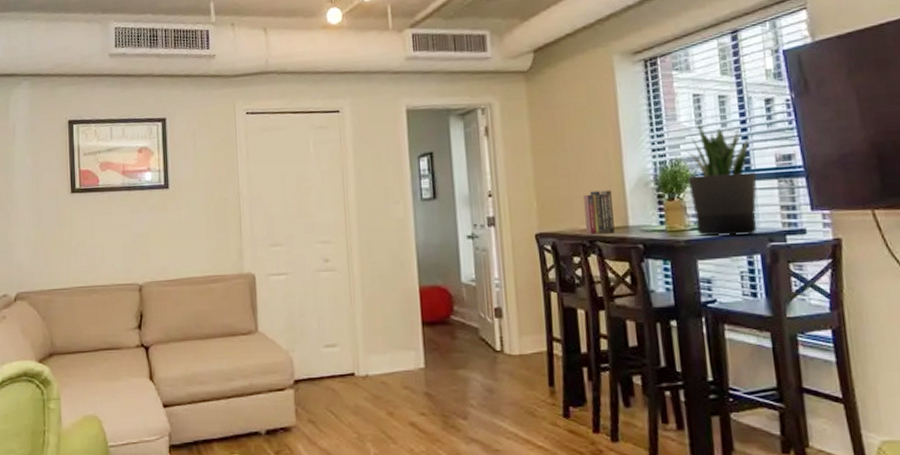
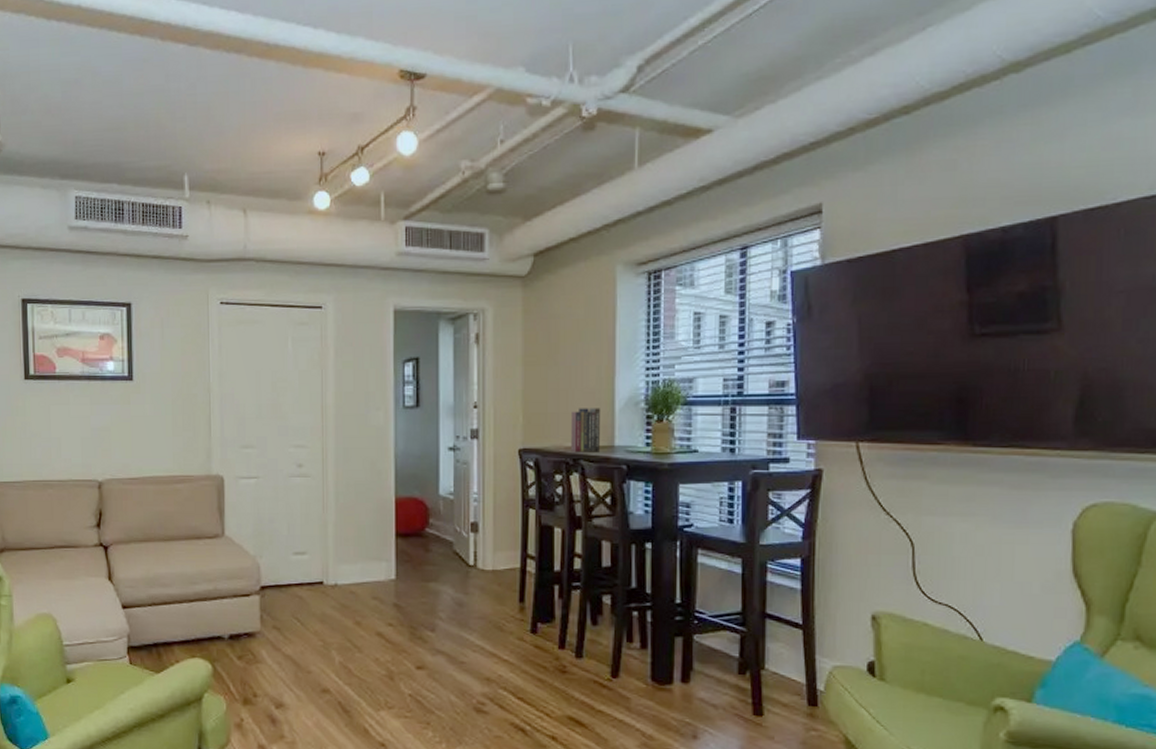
planter: present [687,121,757,237] -> none [679,341,748,461]

